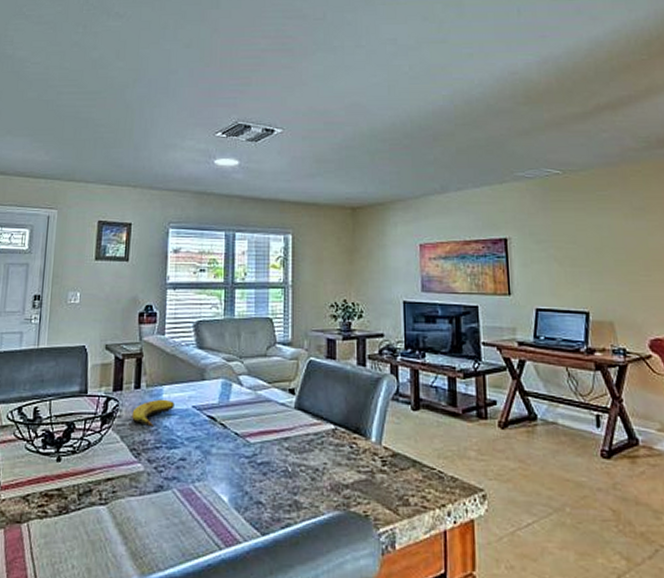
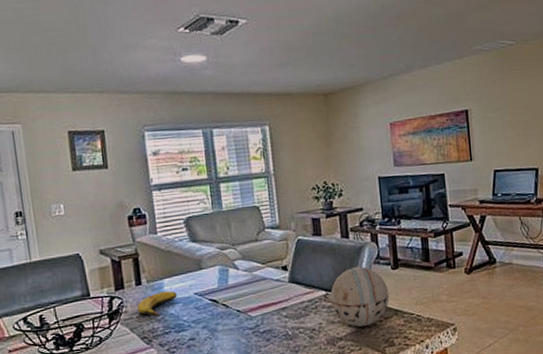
decorative ball: none [340,402,407,476] -> present [330,267,390,327]

